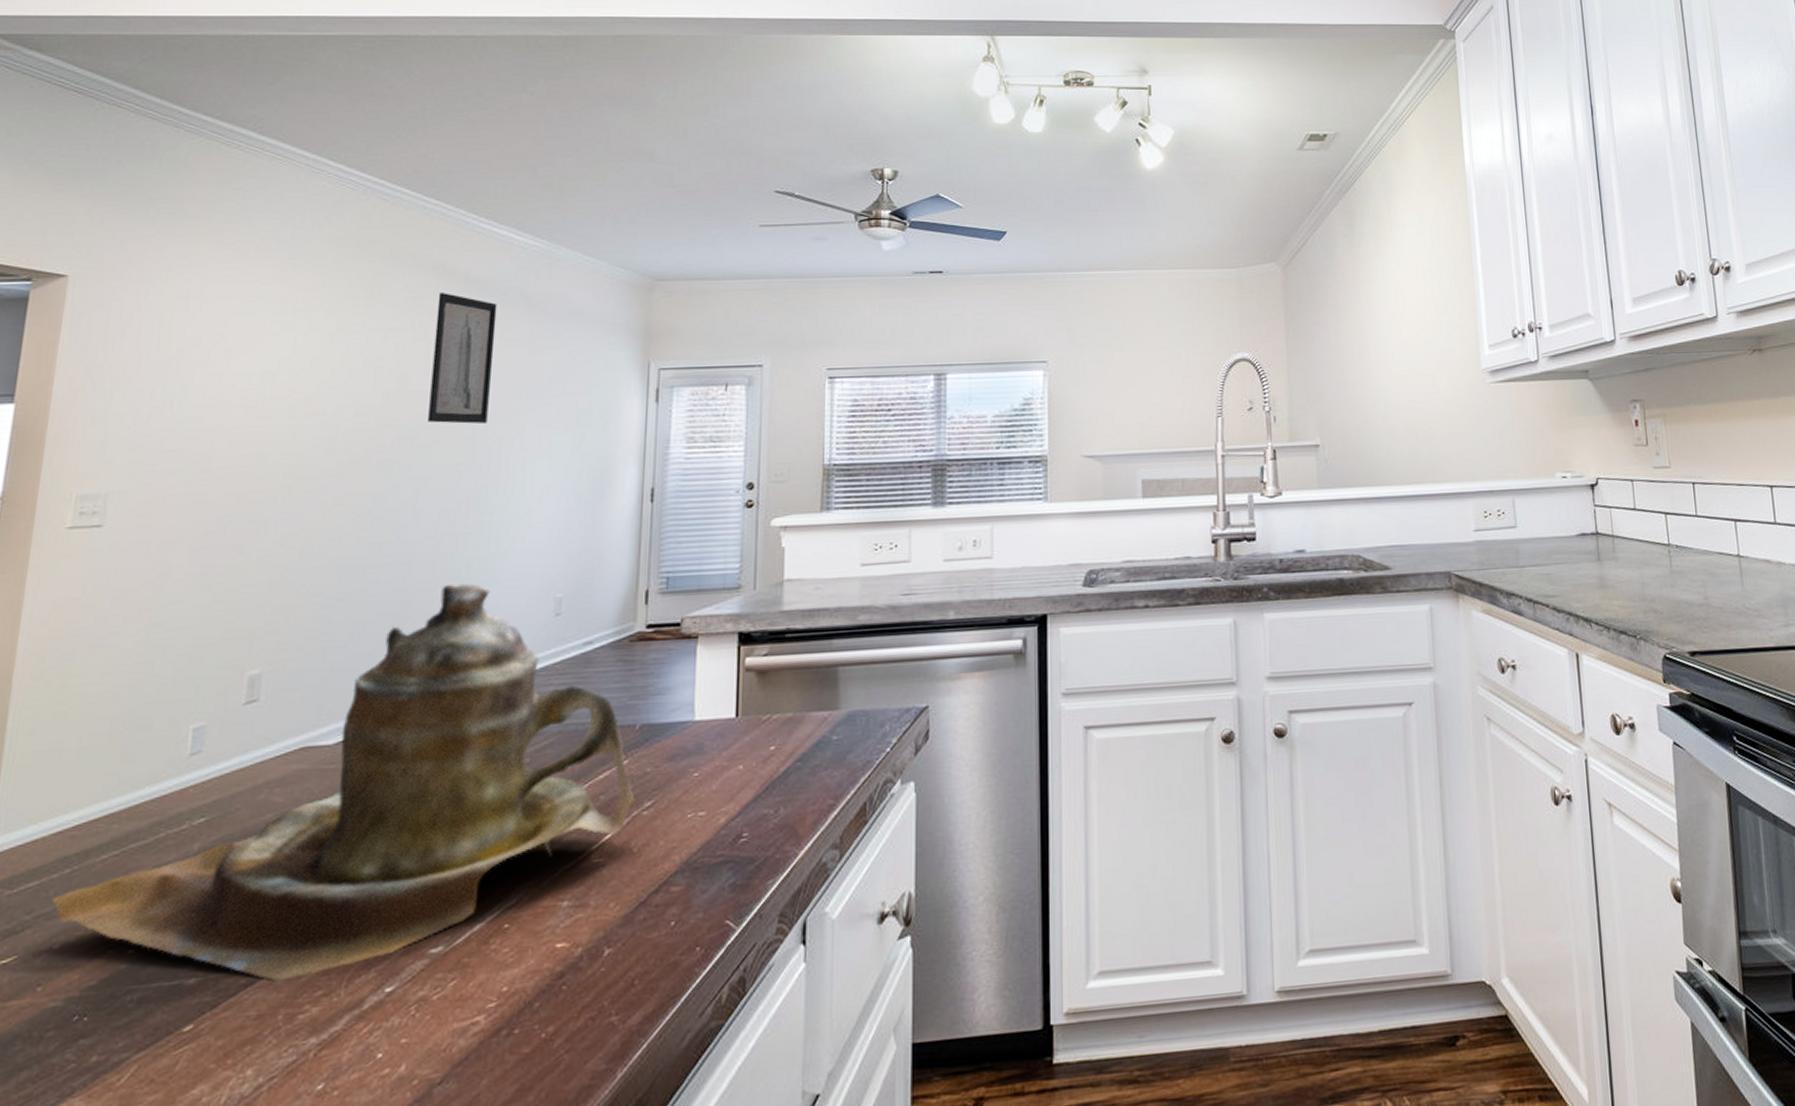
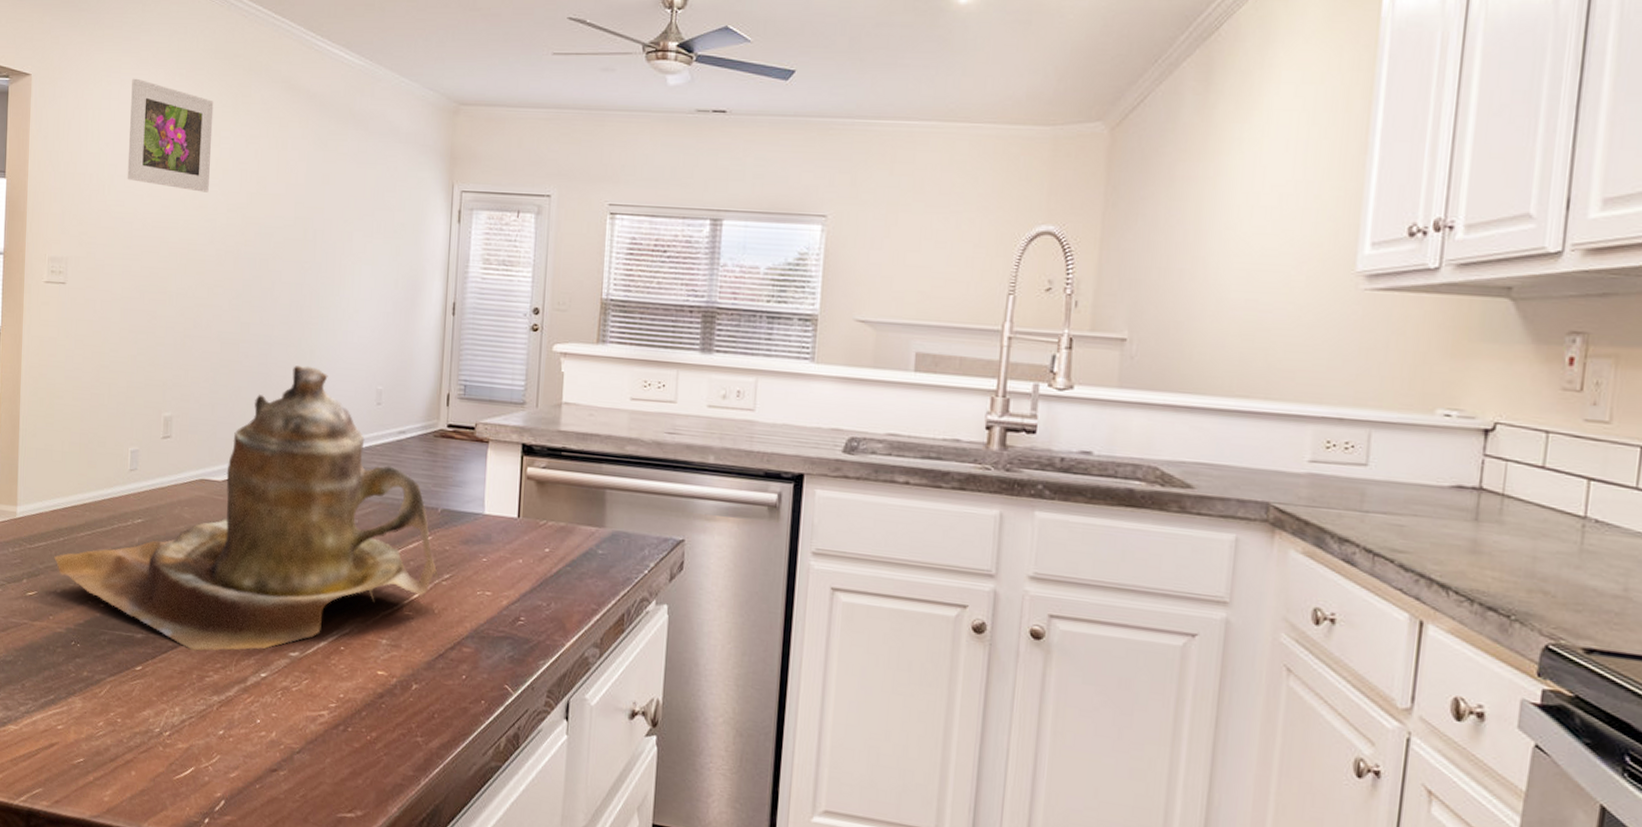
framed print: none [208,273,340,397] -> present [127,78,214,193]
wall art: present [428,293,497,424] -> none [280,106,331,228]

